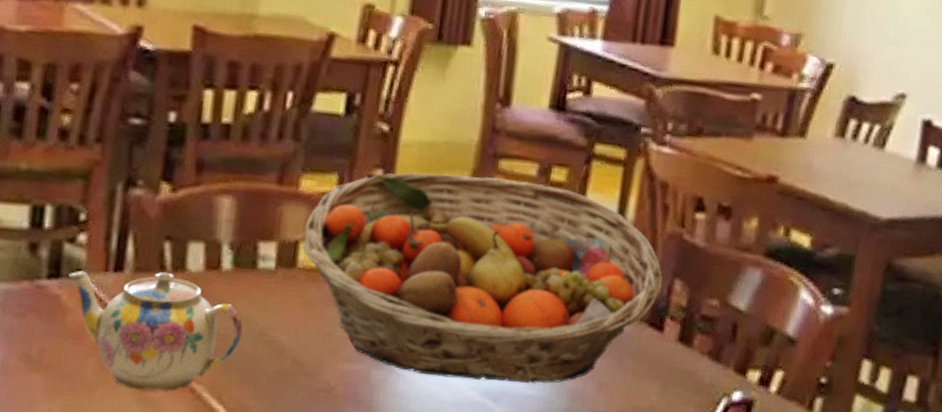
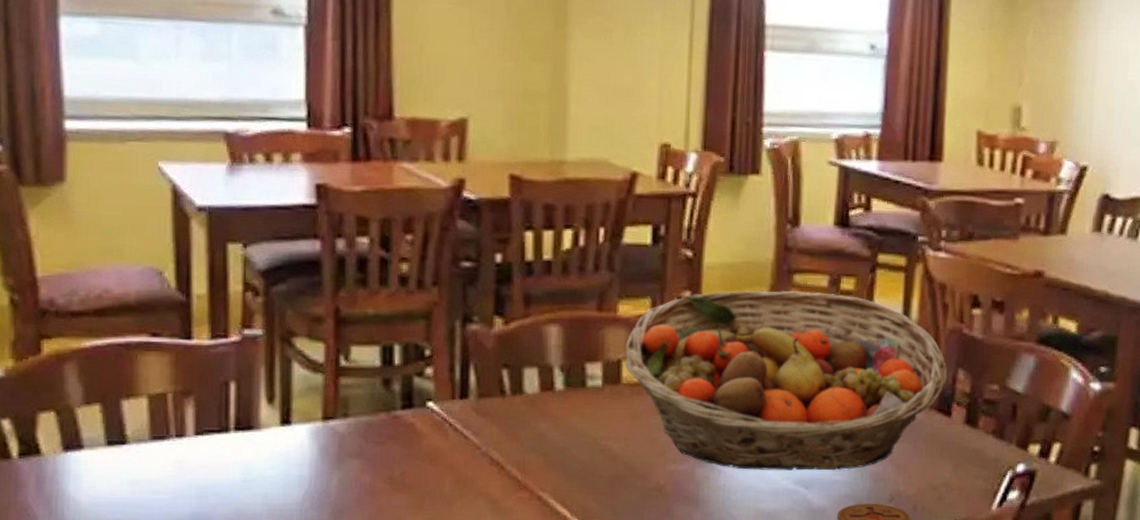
teapot: present [69,271,243,392] -> none [421,395,578,501]

